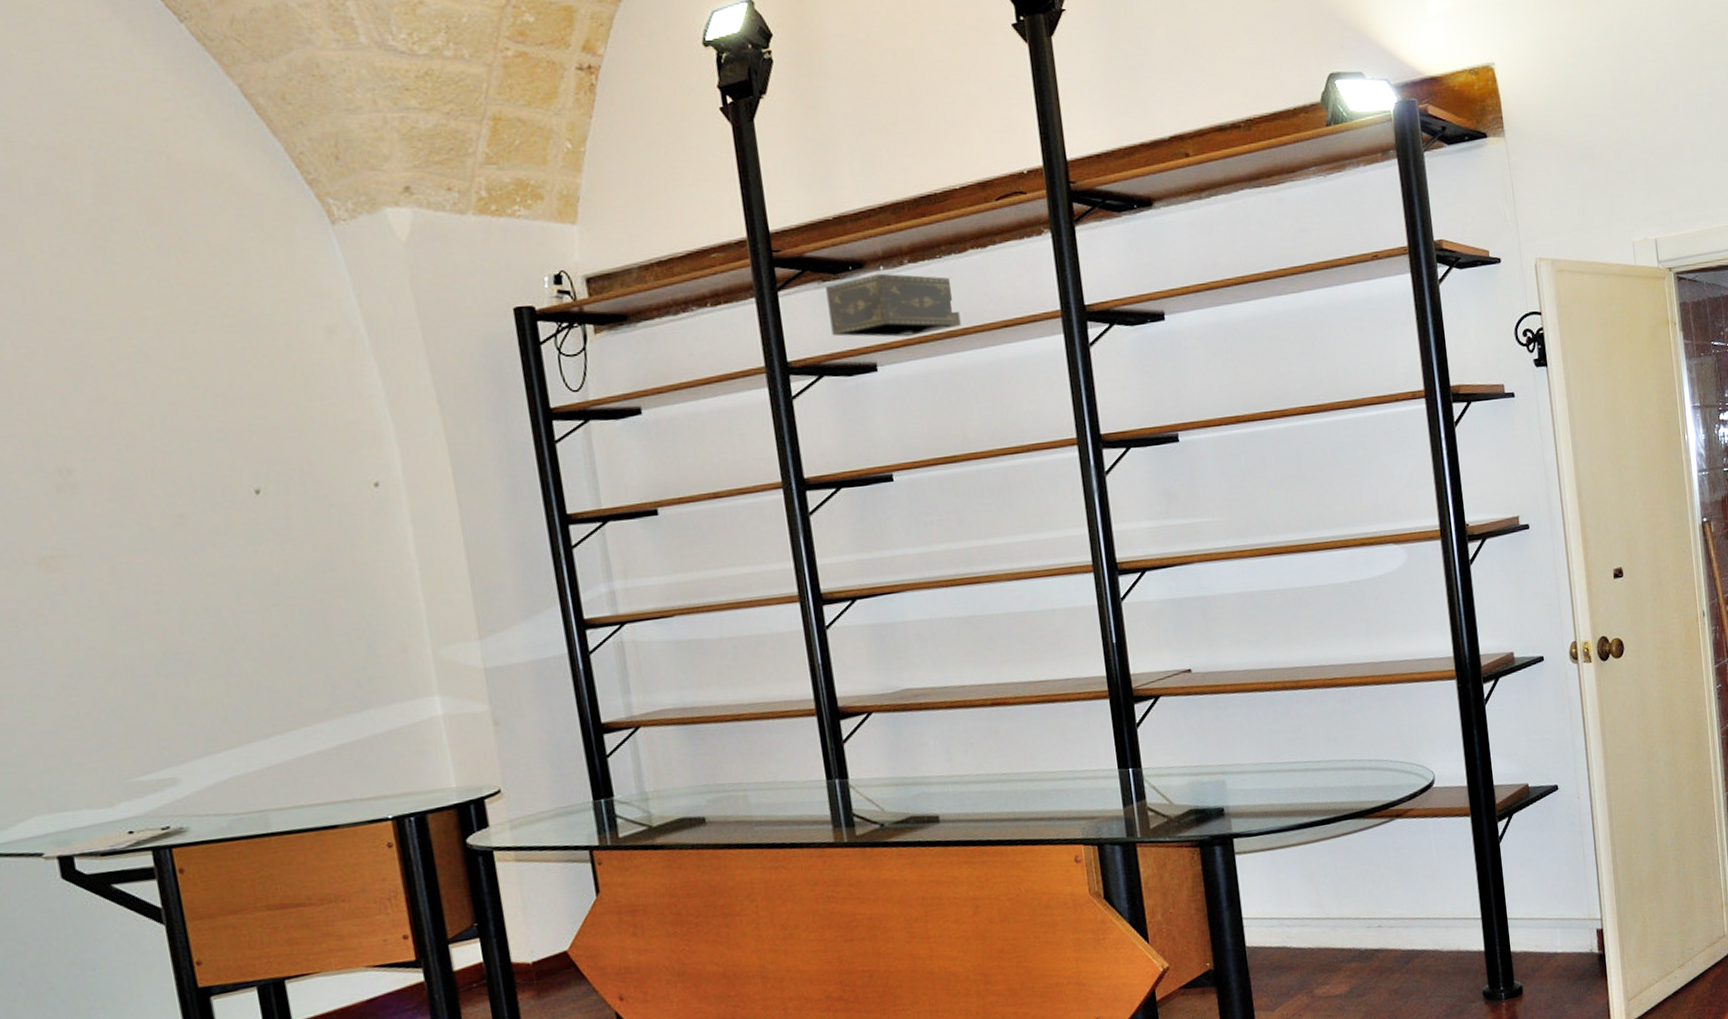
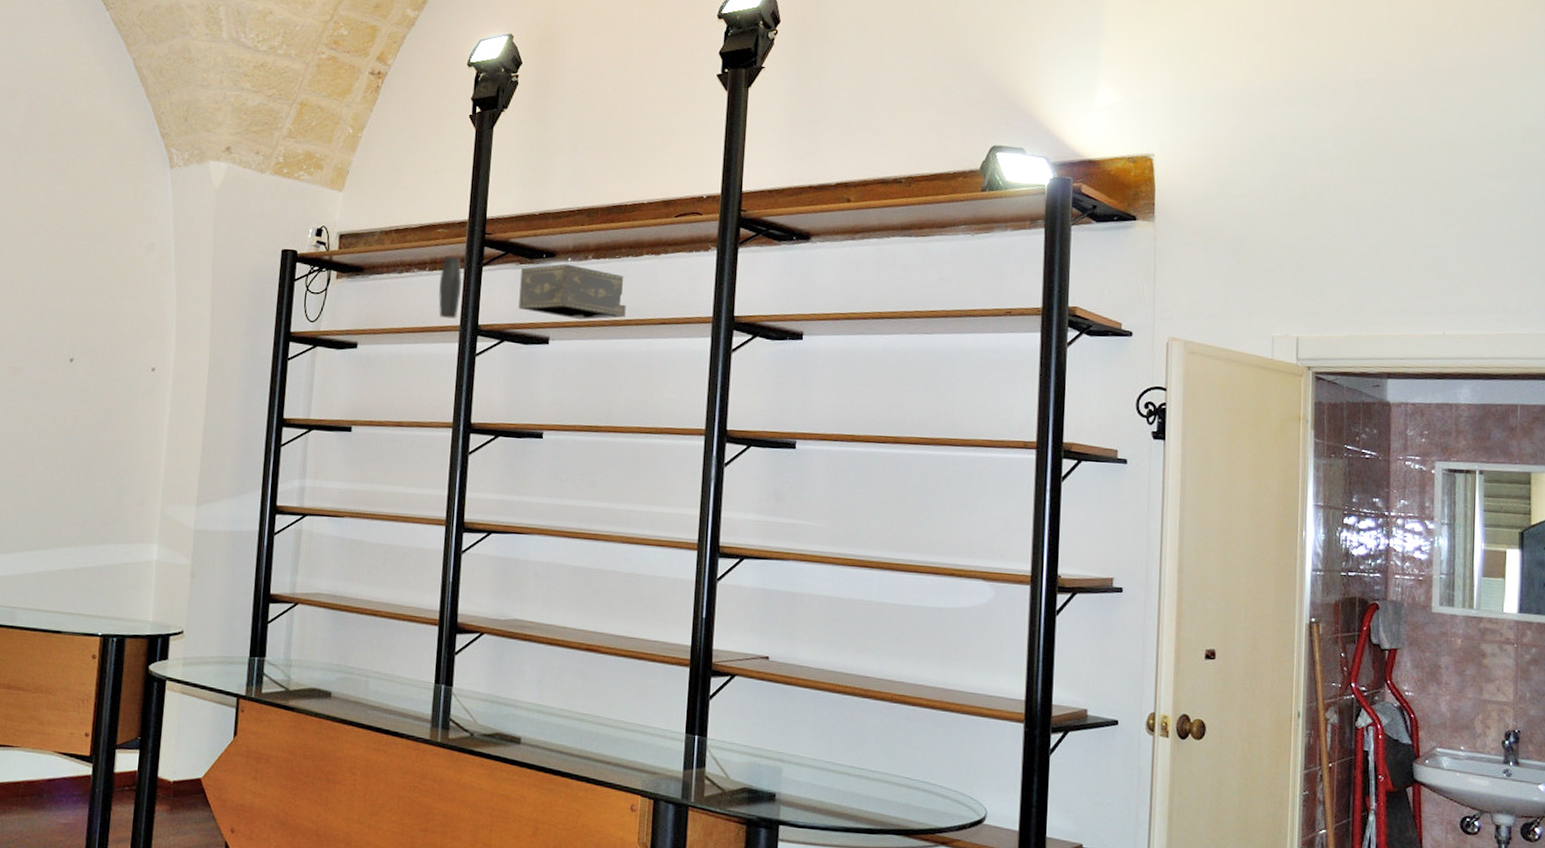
vase: none [727,285,760,361] -> present [438,256,462,319]

